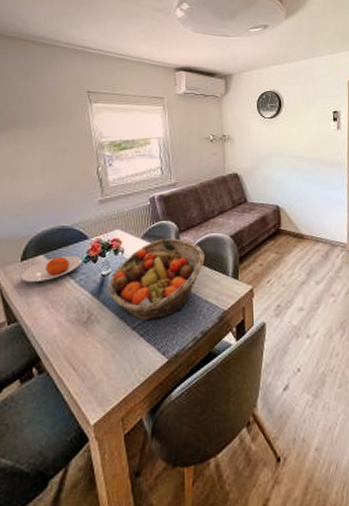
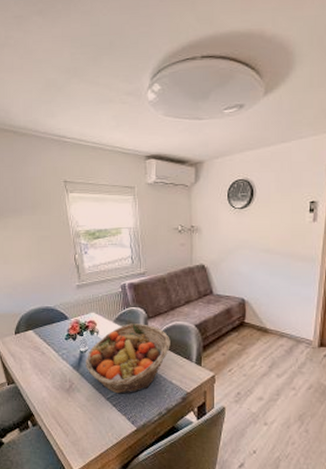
plate: present [21,255,83,282] -> none [16,332,64,352]

